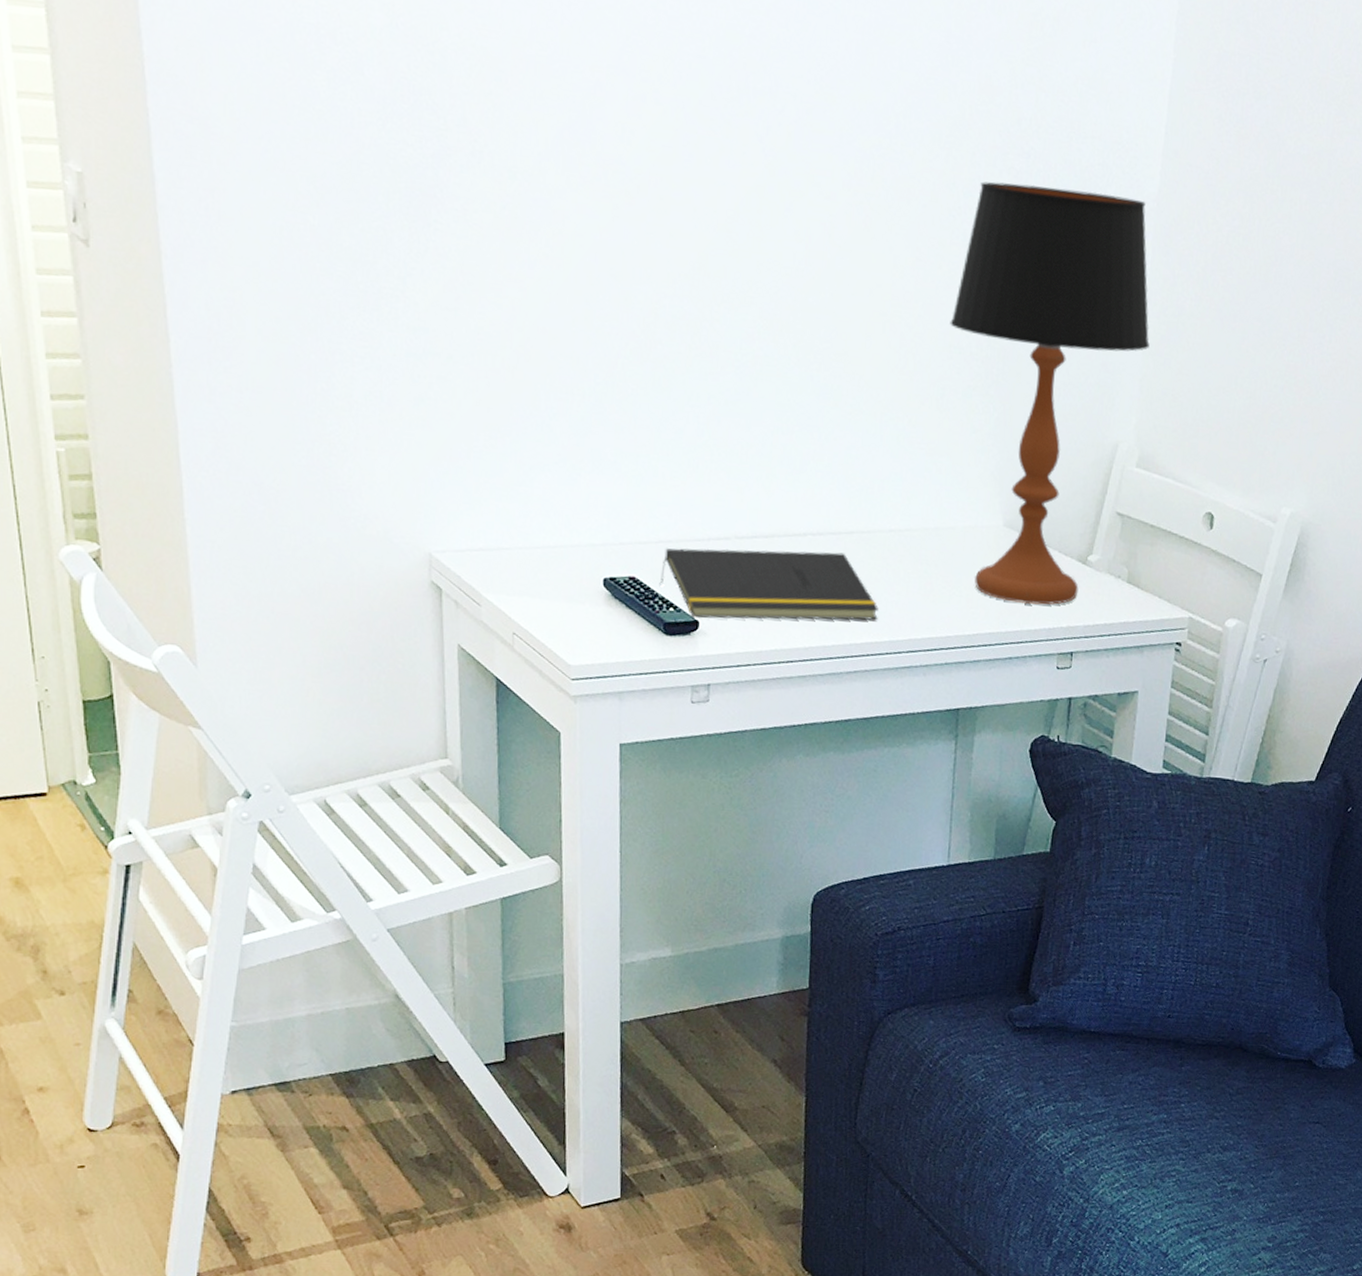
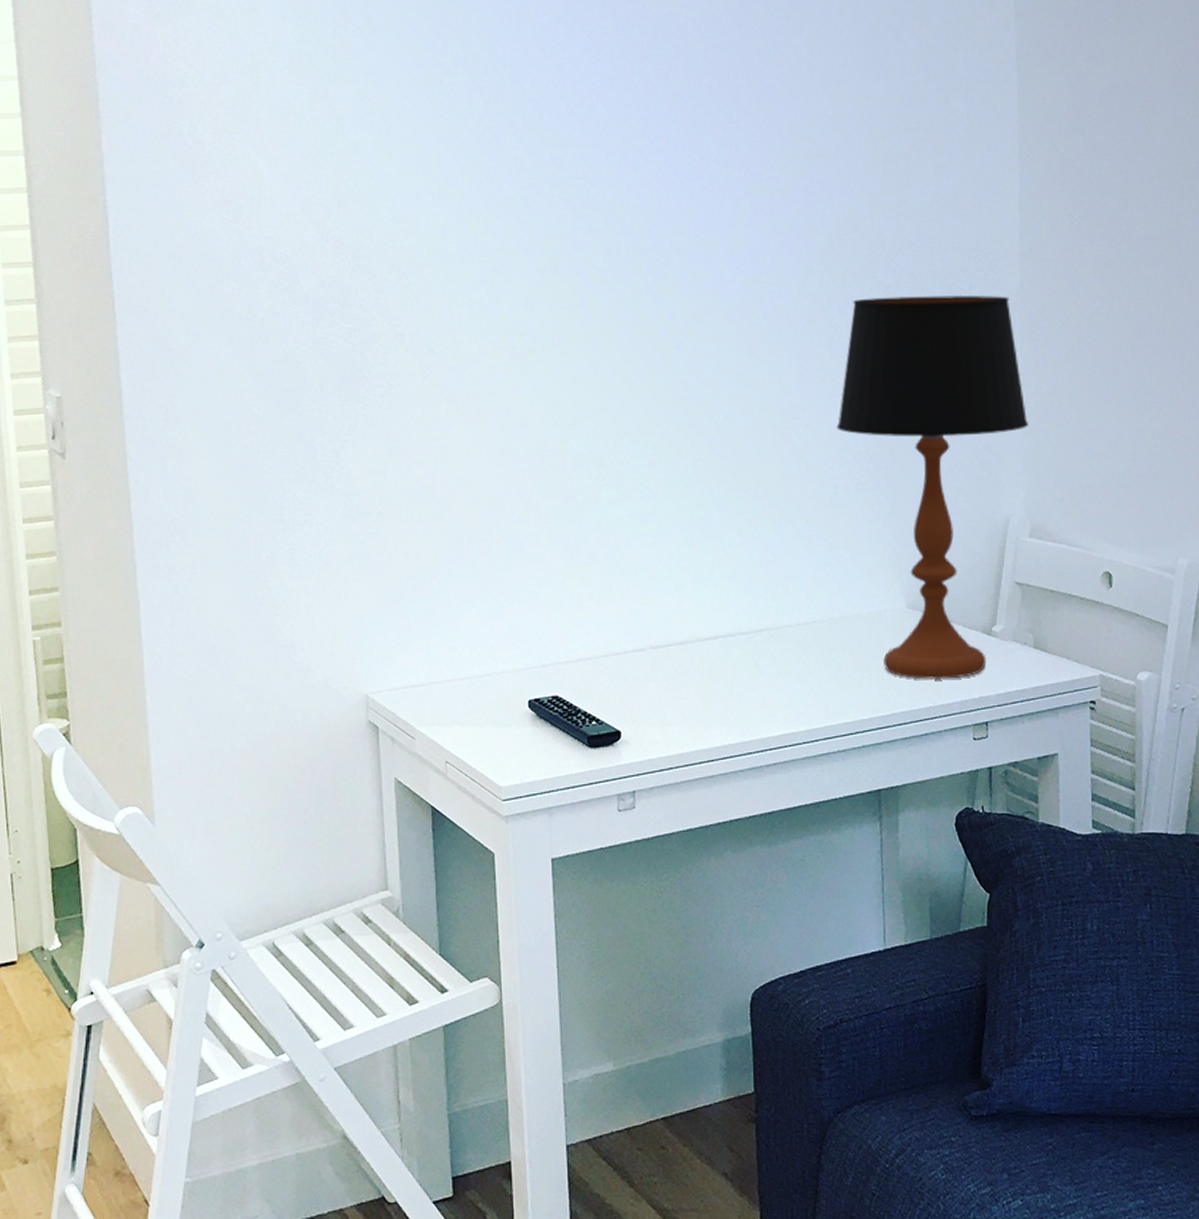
notepad: present [659,548,879,621] -> none [581,651,793,729]

